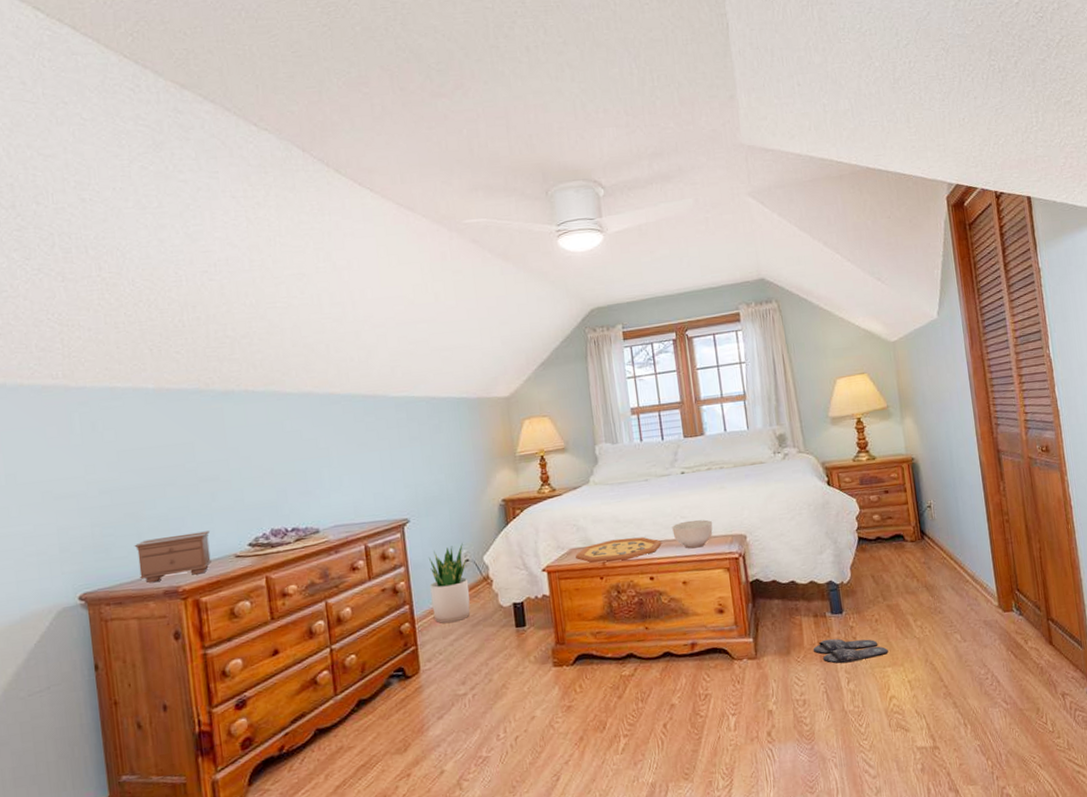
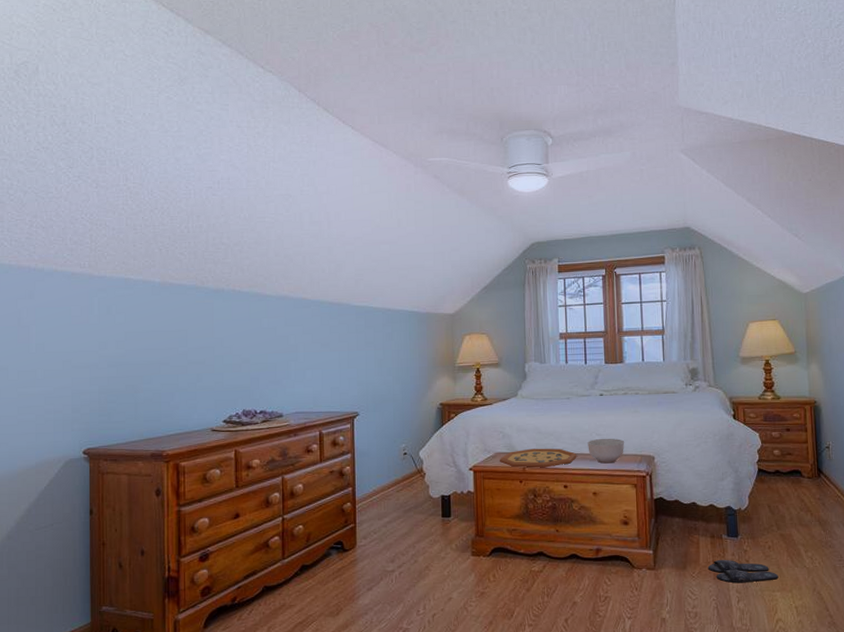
jewelry box: present [134,531,211,583] -> none [131,406,193,445]
planter: present [428,543,471,624] -> none [371,438,405,507]

